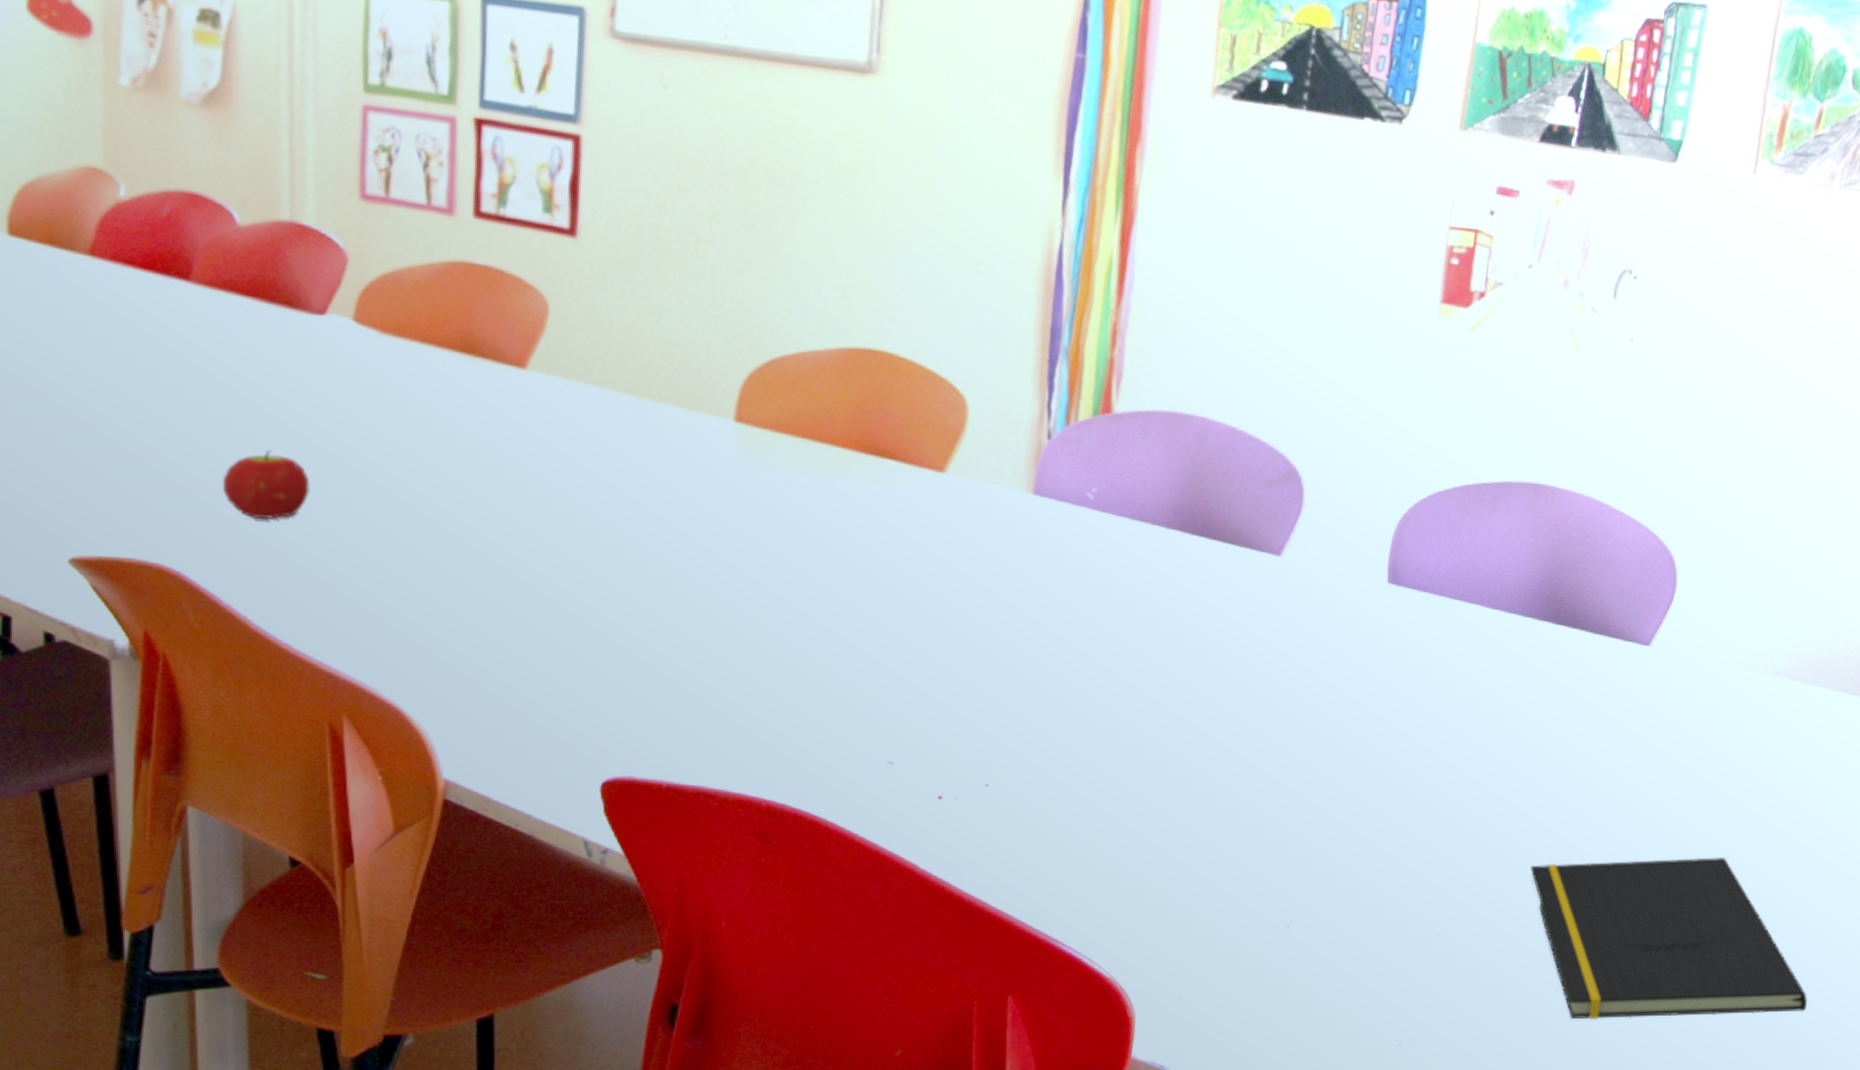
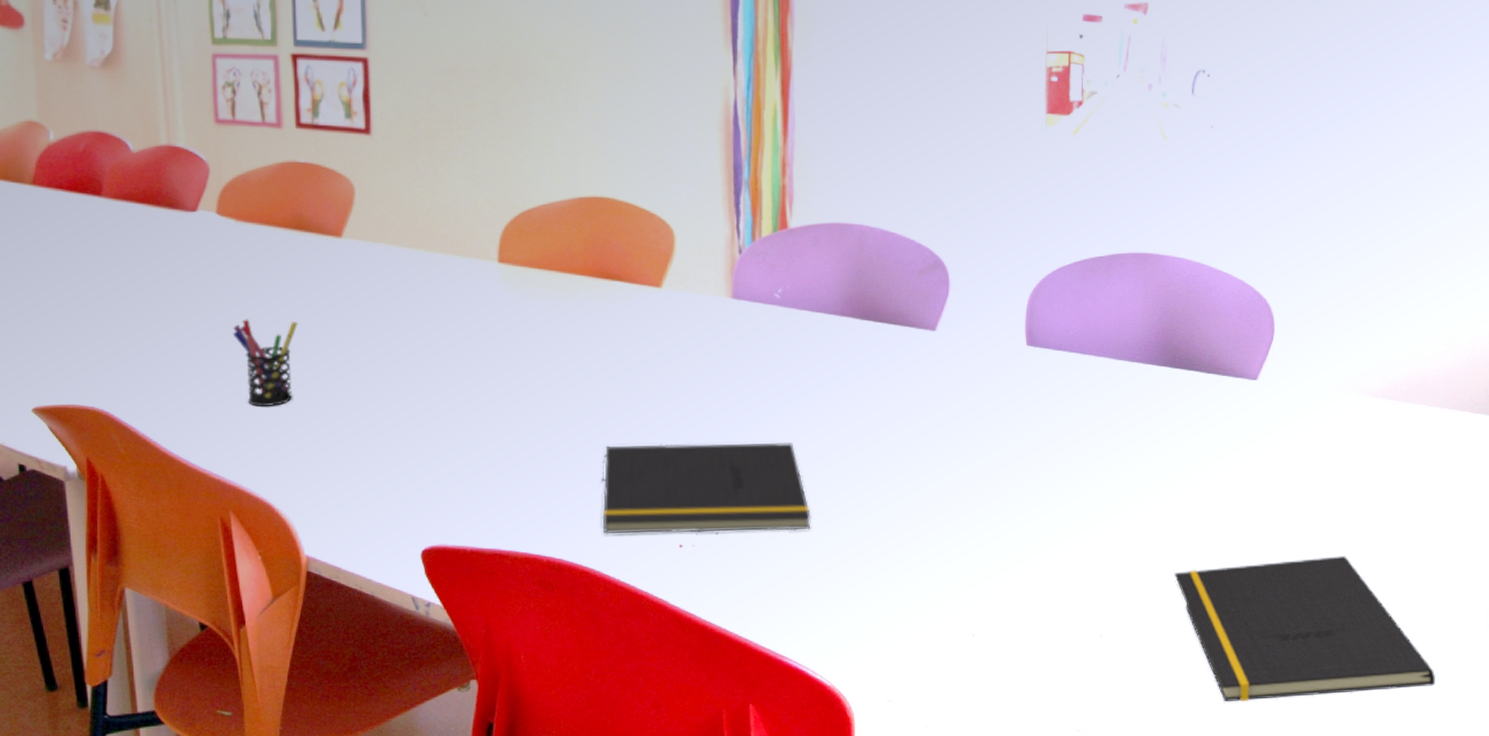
fruit: present [222,449,310,520] -> none [133,315,195,369]
pen holder: none [363,464,457,583] -> present [232,319,298,408]
notepad: none [842,666,1107,788] -> present [602,442,811,535]

